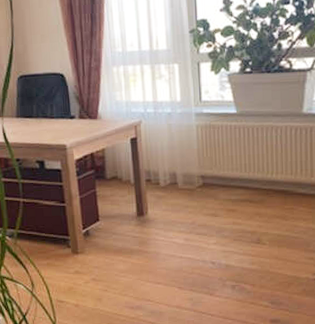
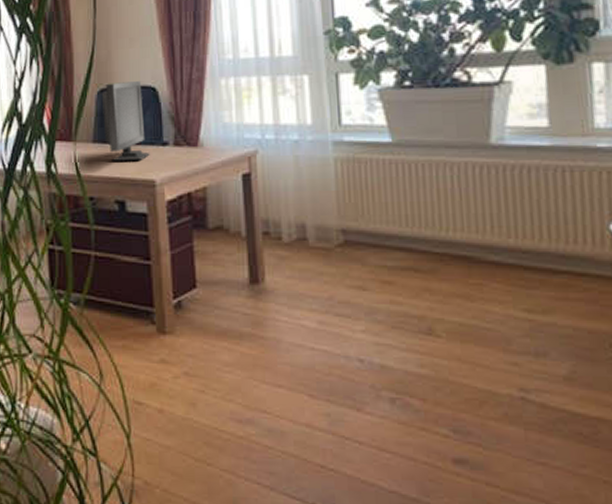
computer monitor: none [21,69,61,131] -> present [101,81,150,161]

